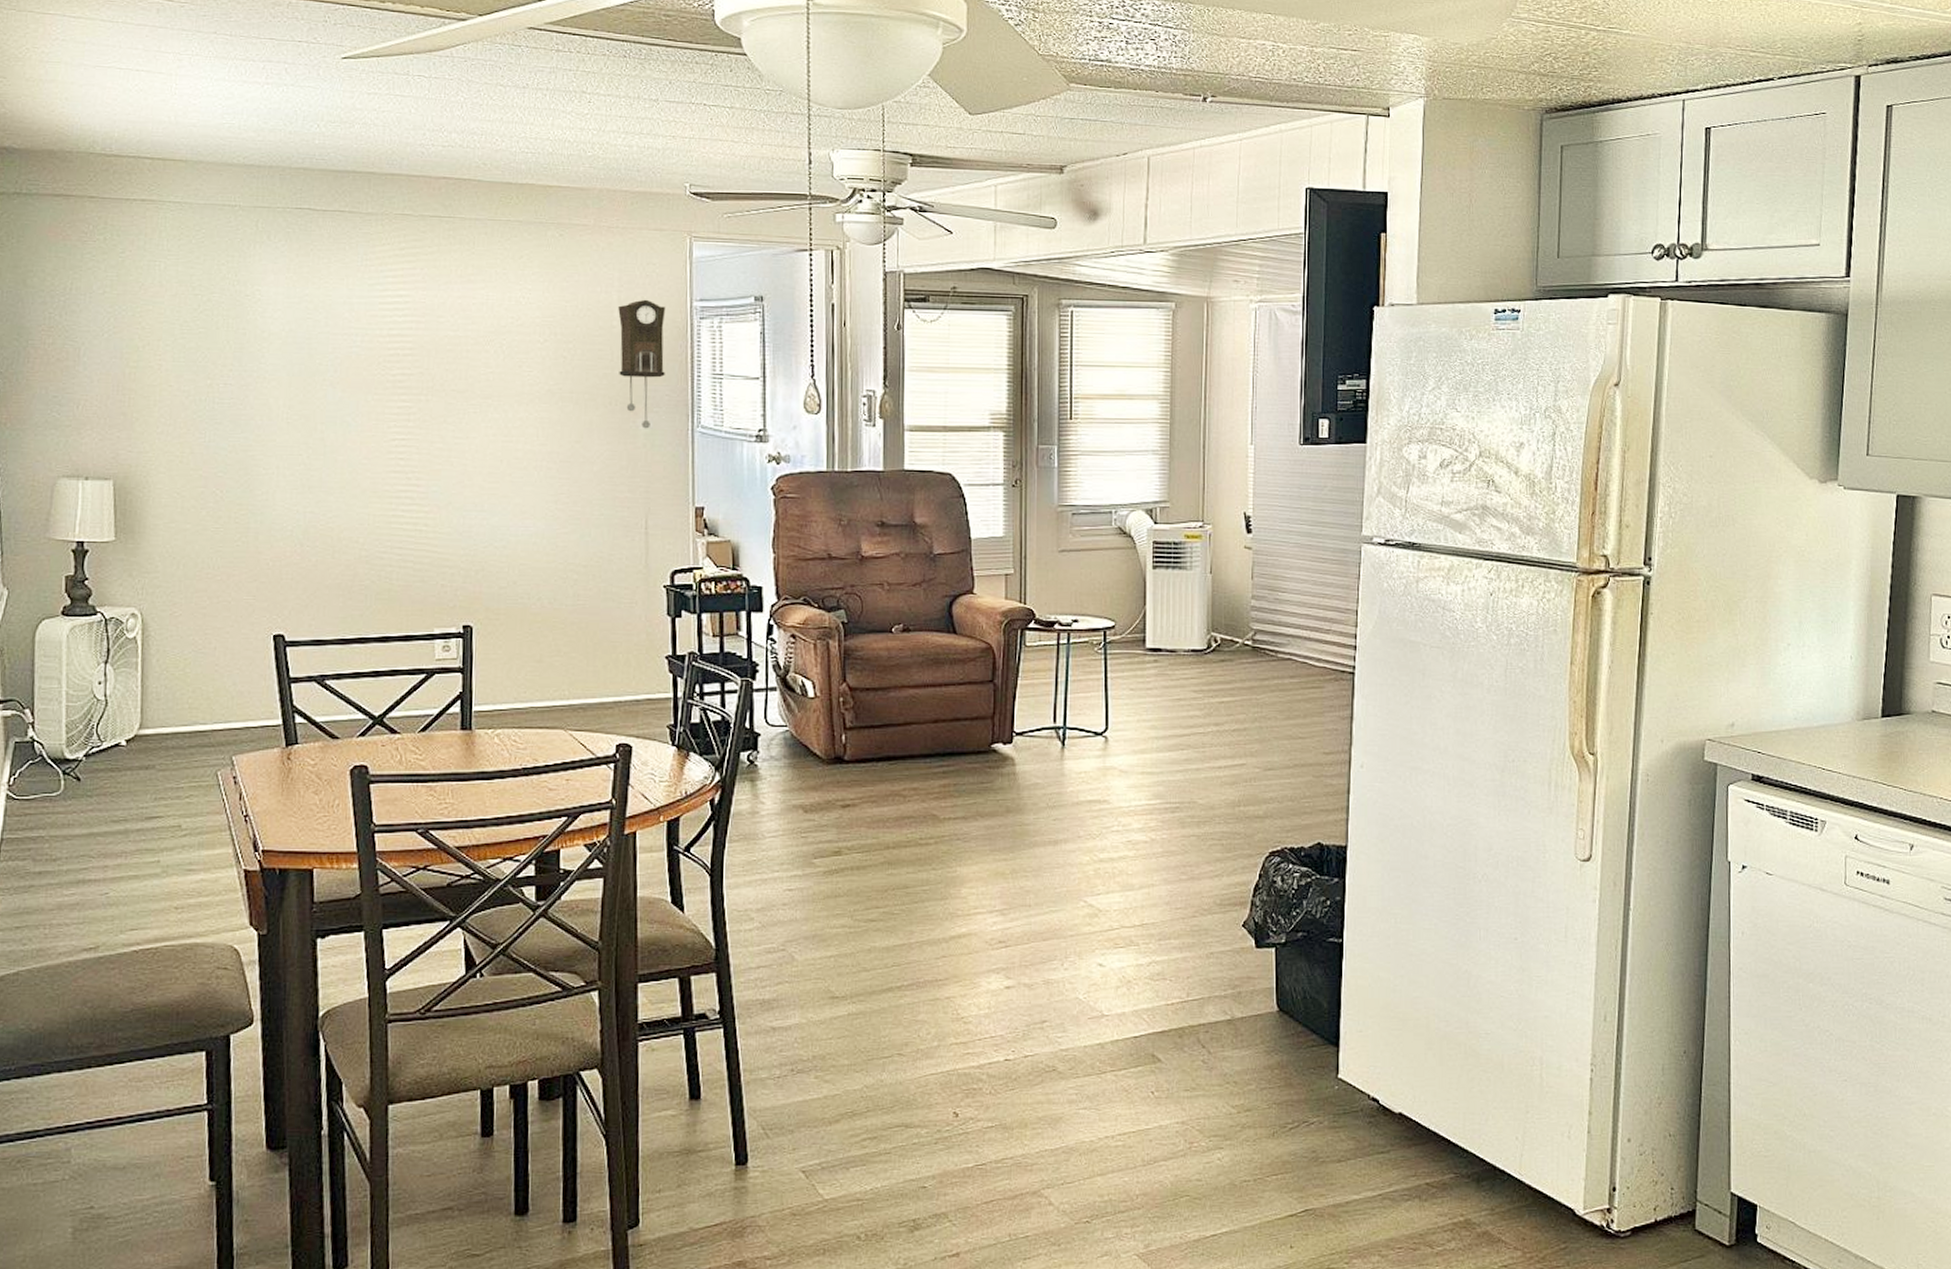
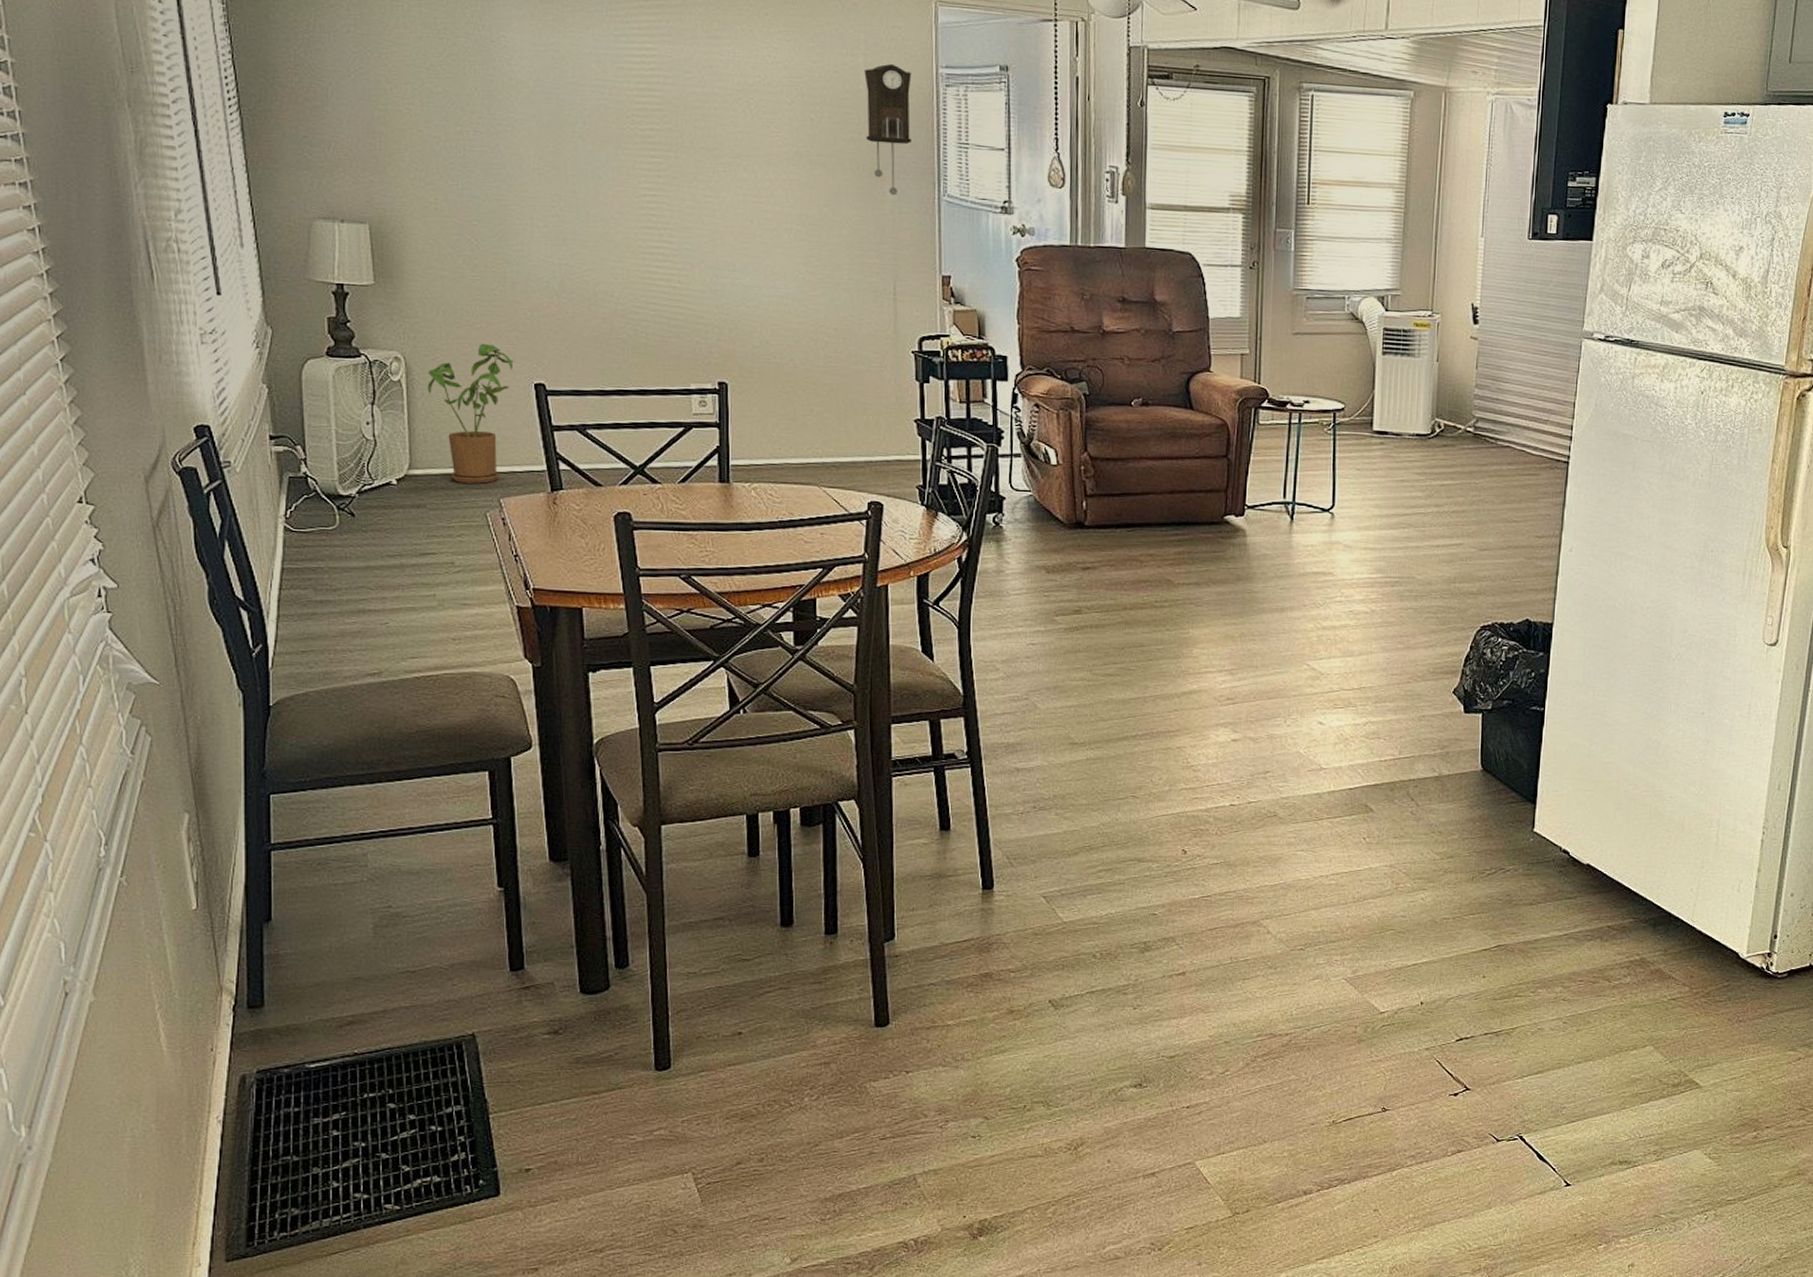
house plant: none [163,595,253,741] -> present [427,343,514,484]

